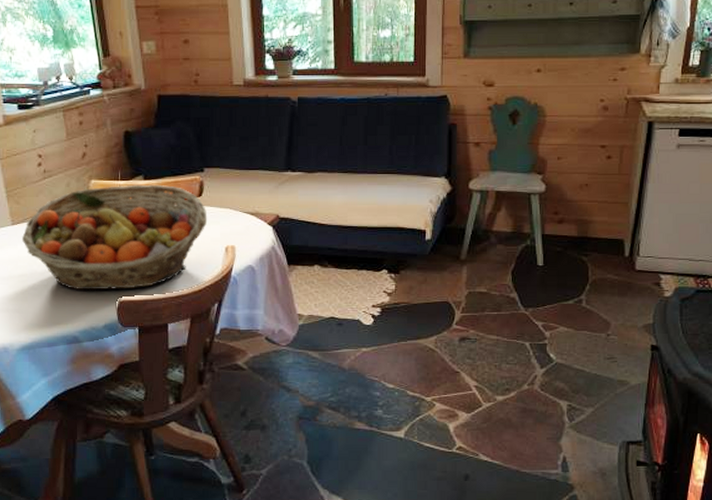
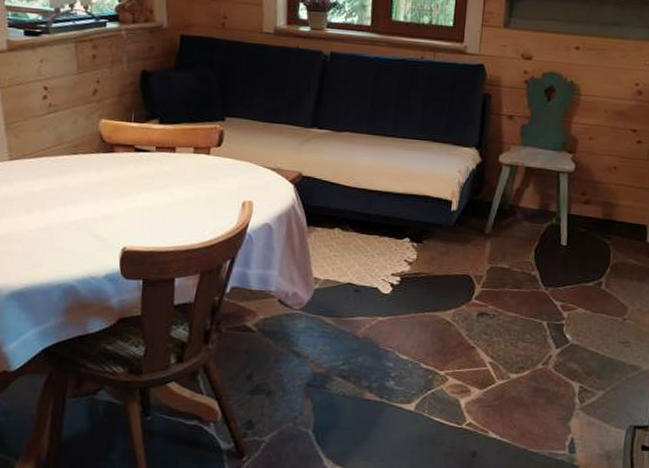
fruit basket: present [22,184,208,291] -> none [20,127,226,239]

